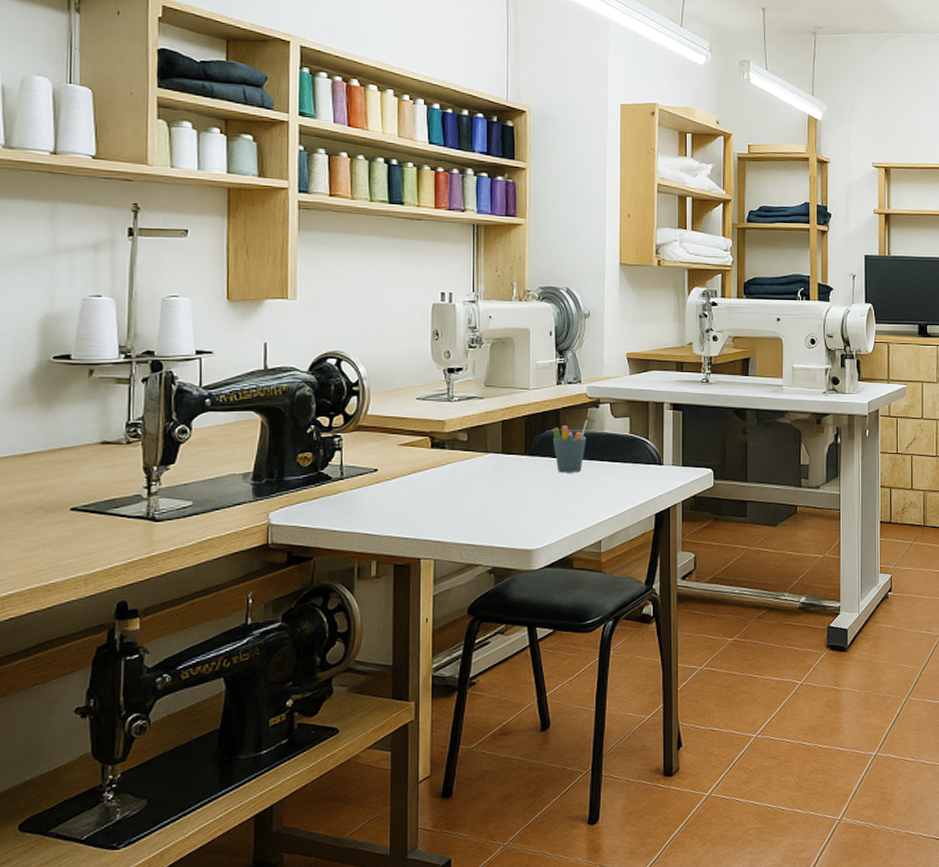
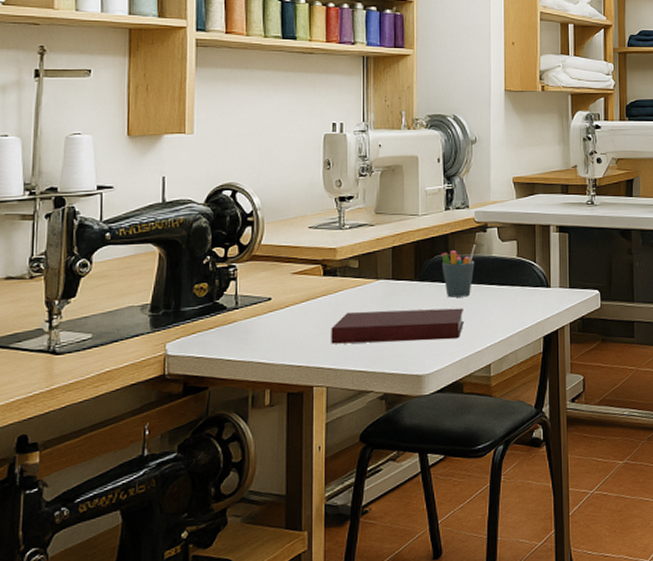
notebook: none [439,484,574,517] -> present [331,308,463,344]

